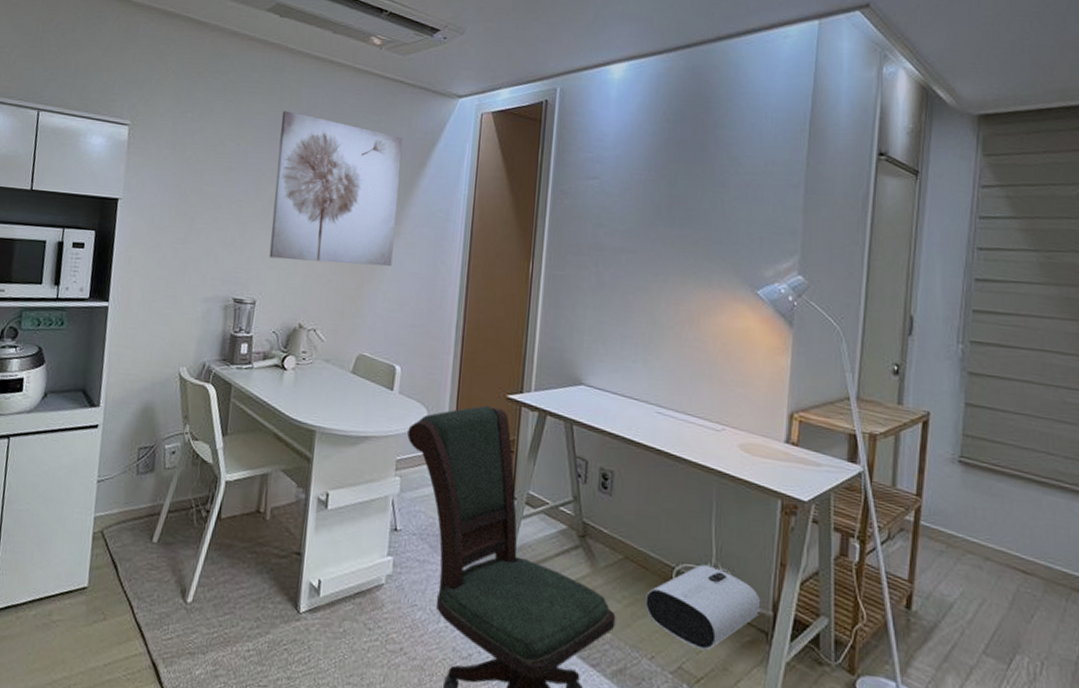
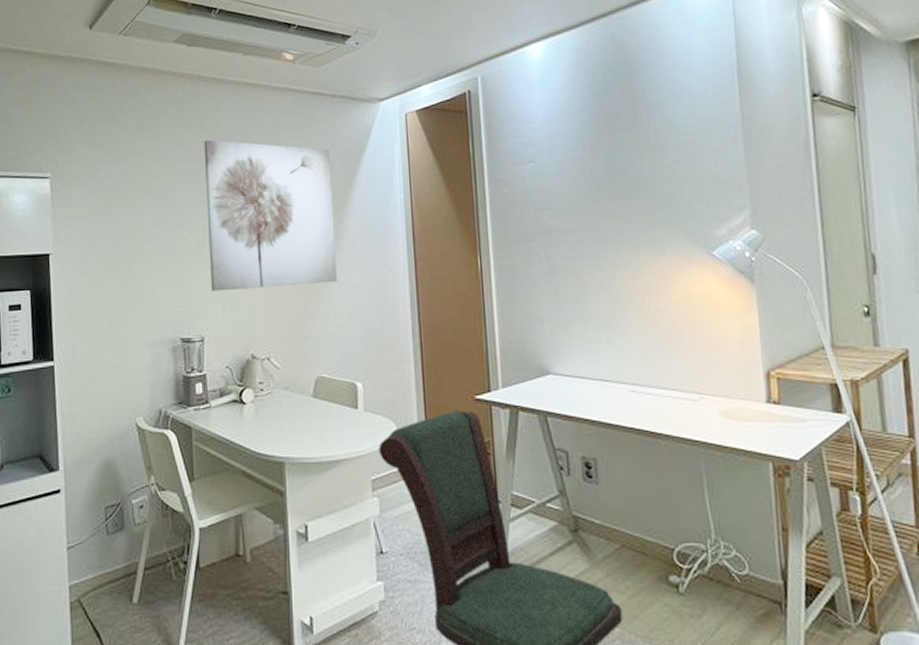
air purifier: present [645,564,761,651] -> none [649,541,771,631]

